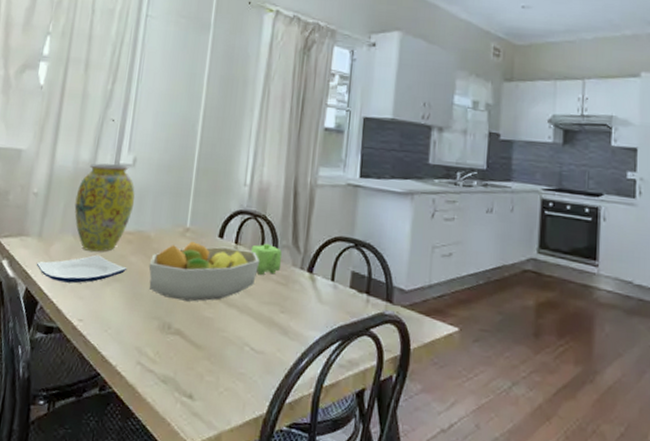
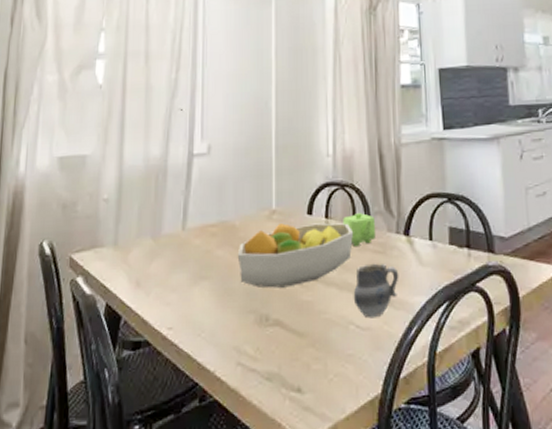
plate: present [36,254,127,284] -> none [114,254,215,291]
vase: present [74,163,135,252] -> none [150,155,214,252]
cup: none [251,293,298,344] -> present [353,263,399,318]

